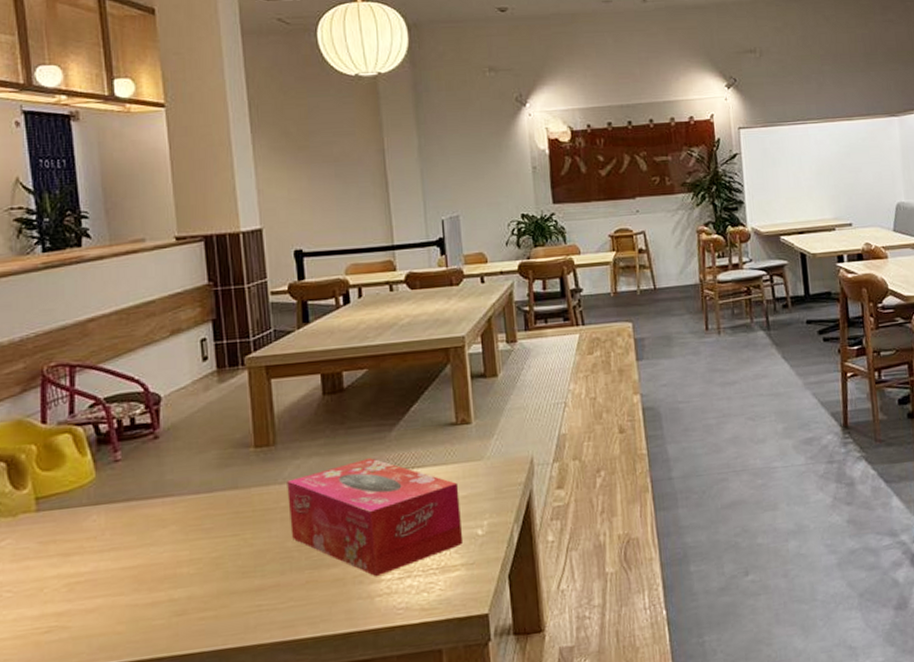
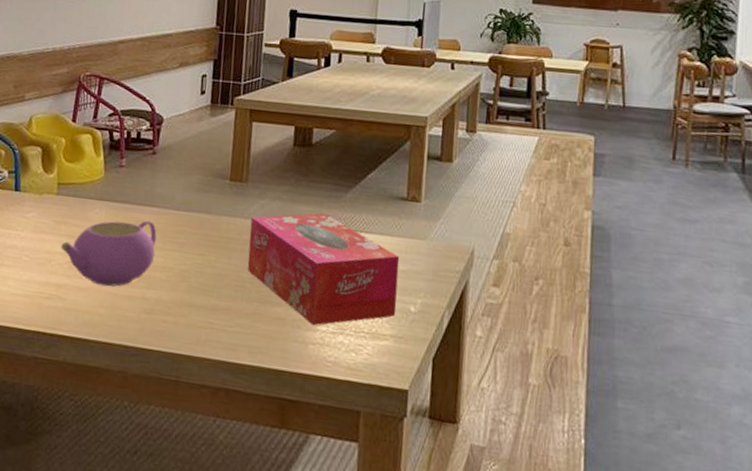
teapot: none [53,513,178,601] -> present [61,220,157,287]

